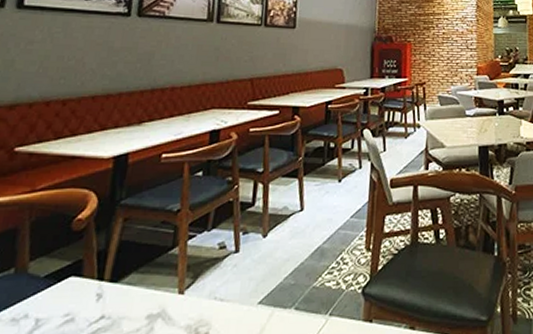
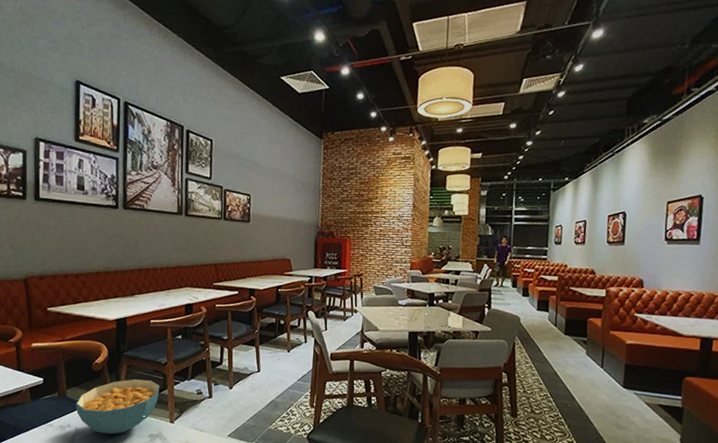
cereal bowl: none [40,237,168,322] -> present [76,379,160,435]

